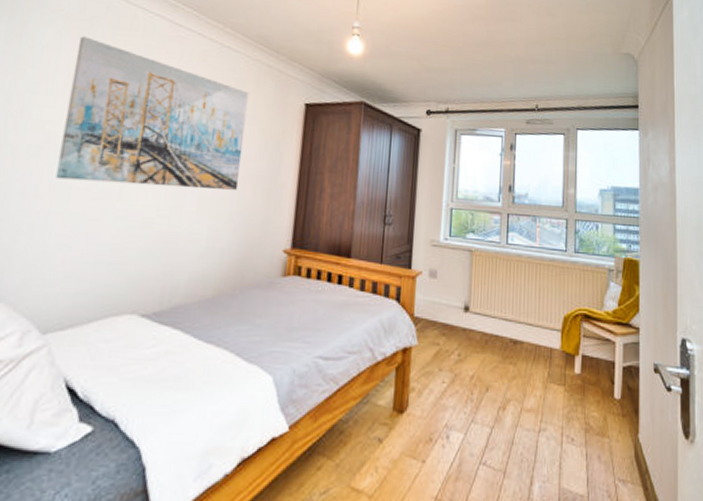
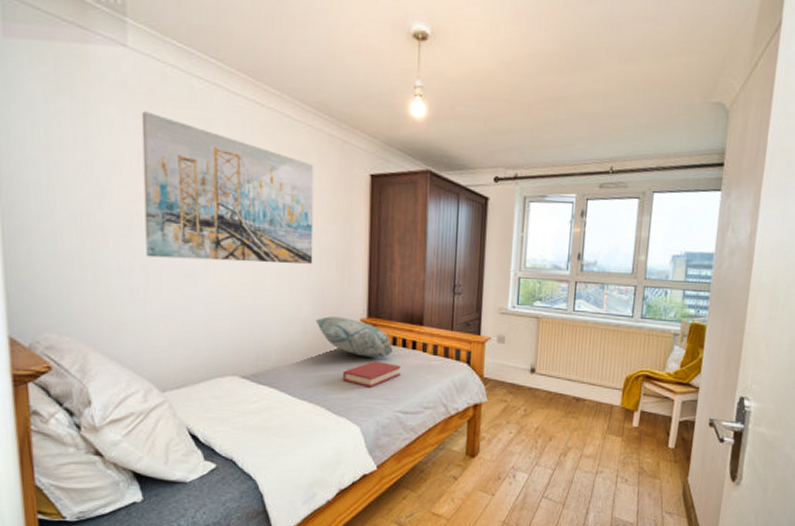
decorative pillow: none [234,247,317,294] -> present [315,316,393,358]
hardback book: none [257,296,324,328] -> present [342,360,401,388]

